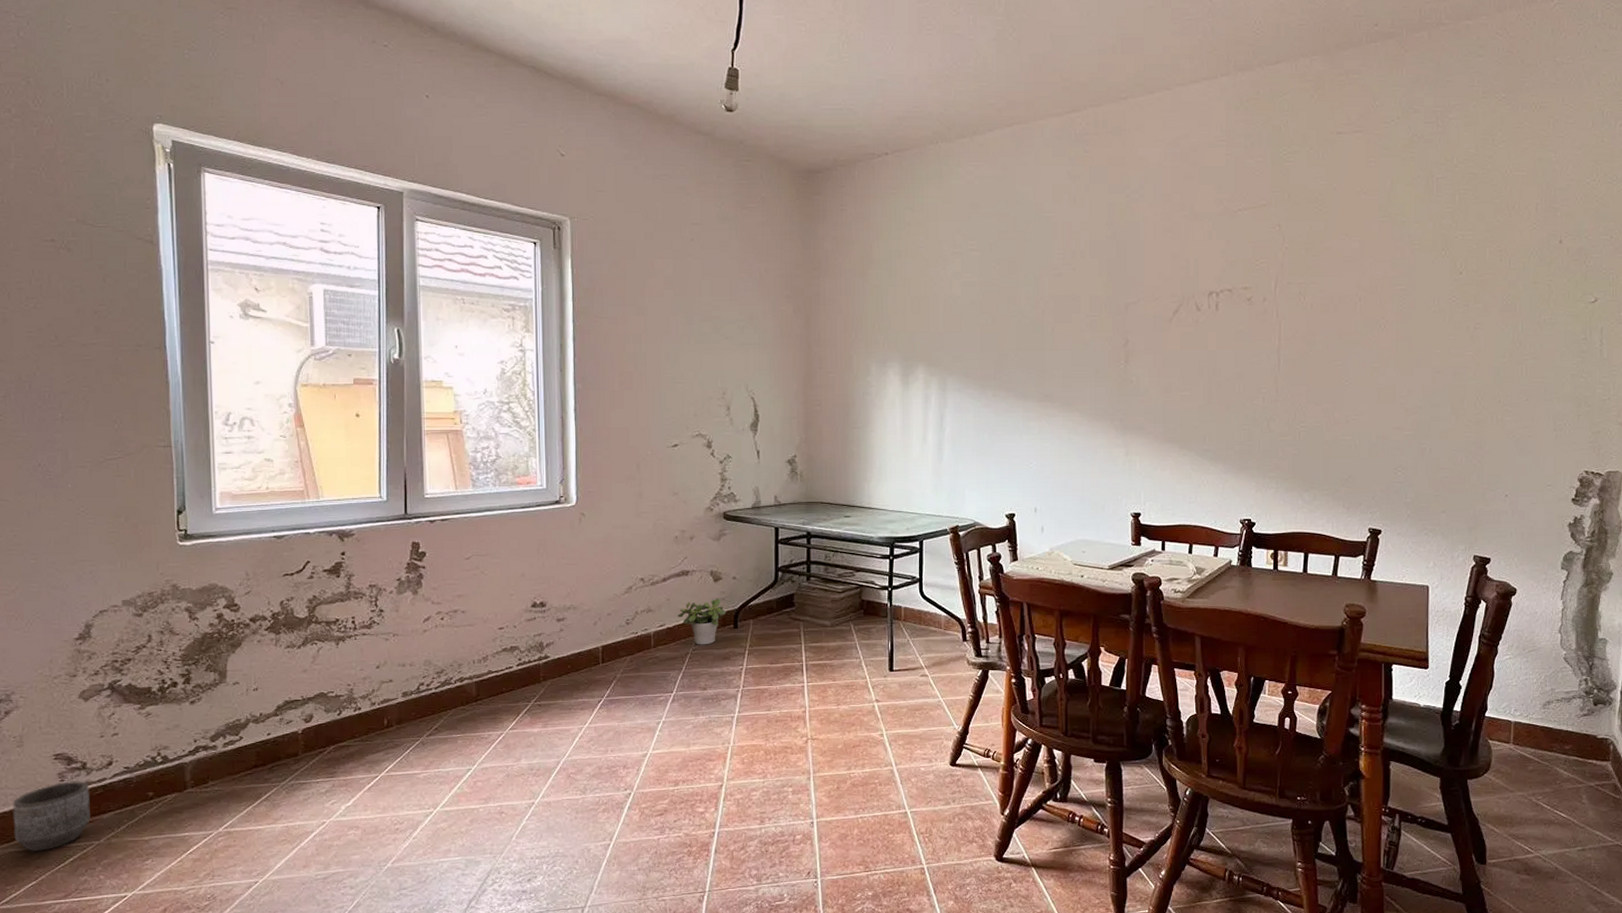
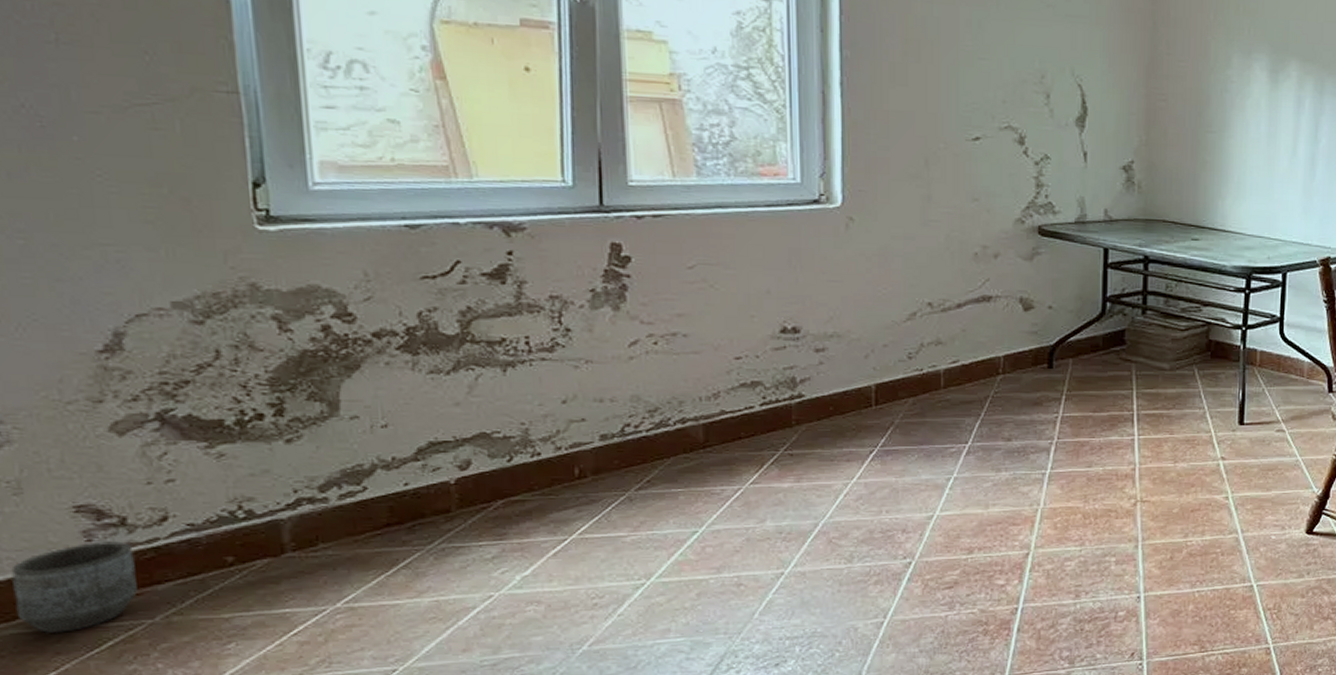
potted plant: present [678,598,726,645] -> none [976,331,1039,387]

